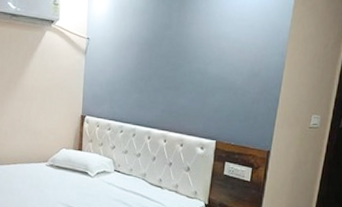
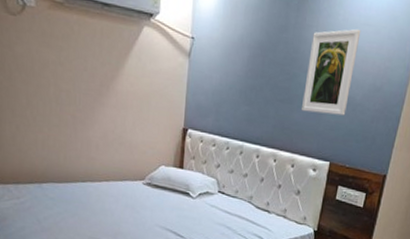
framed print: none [187,23,237,99] -> present [302,28,361,116]

